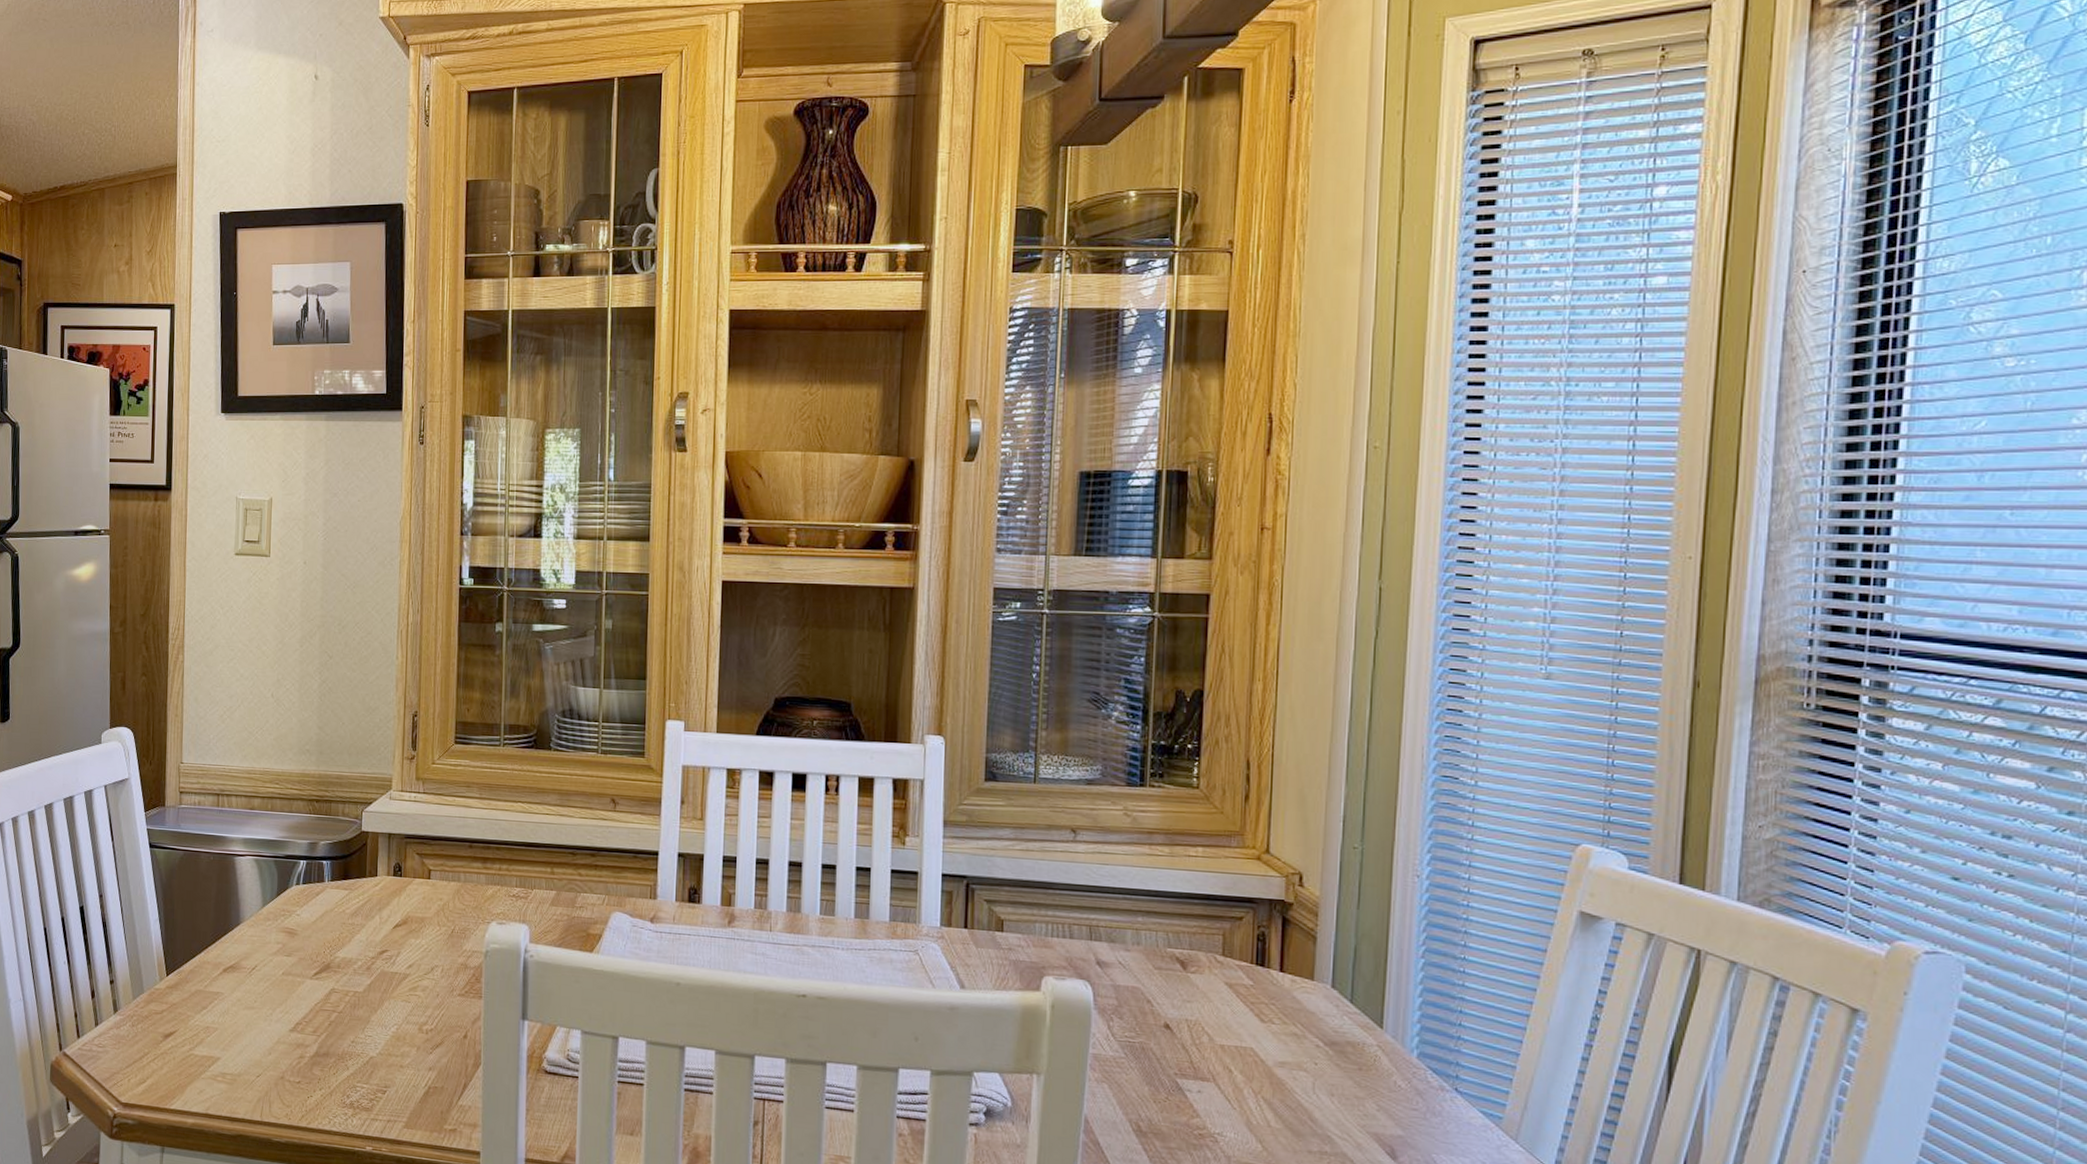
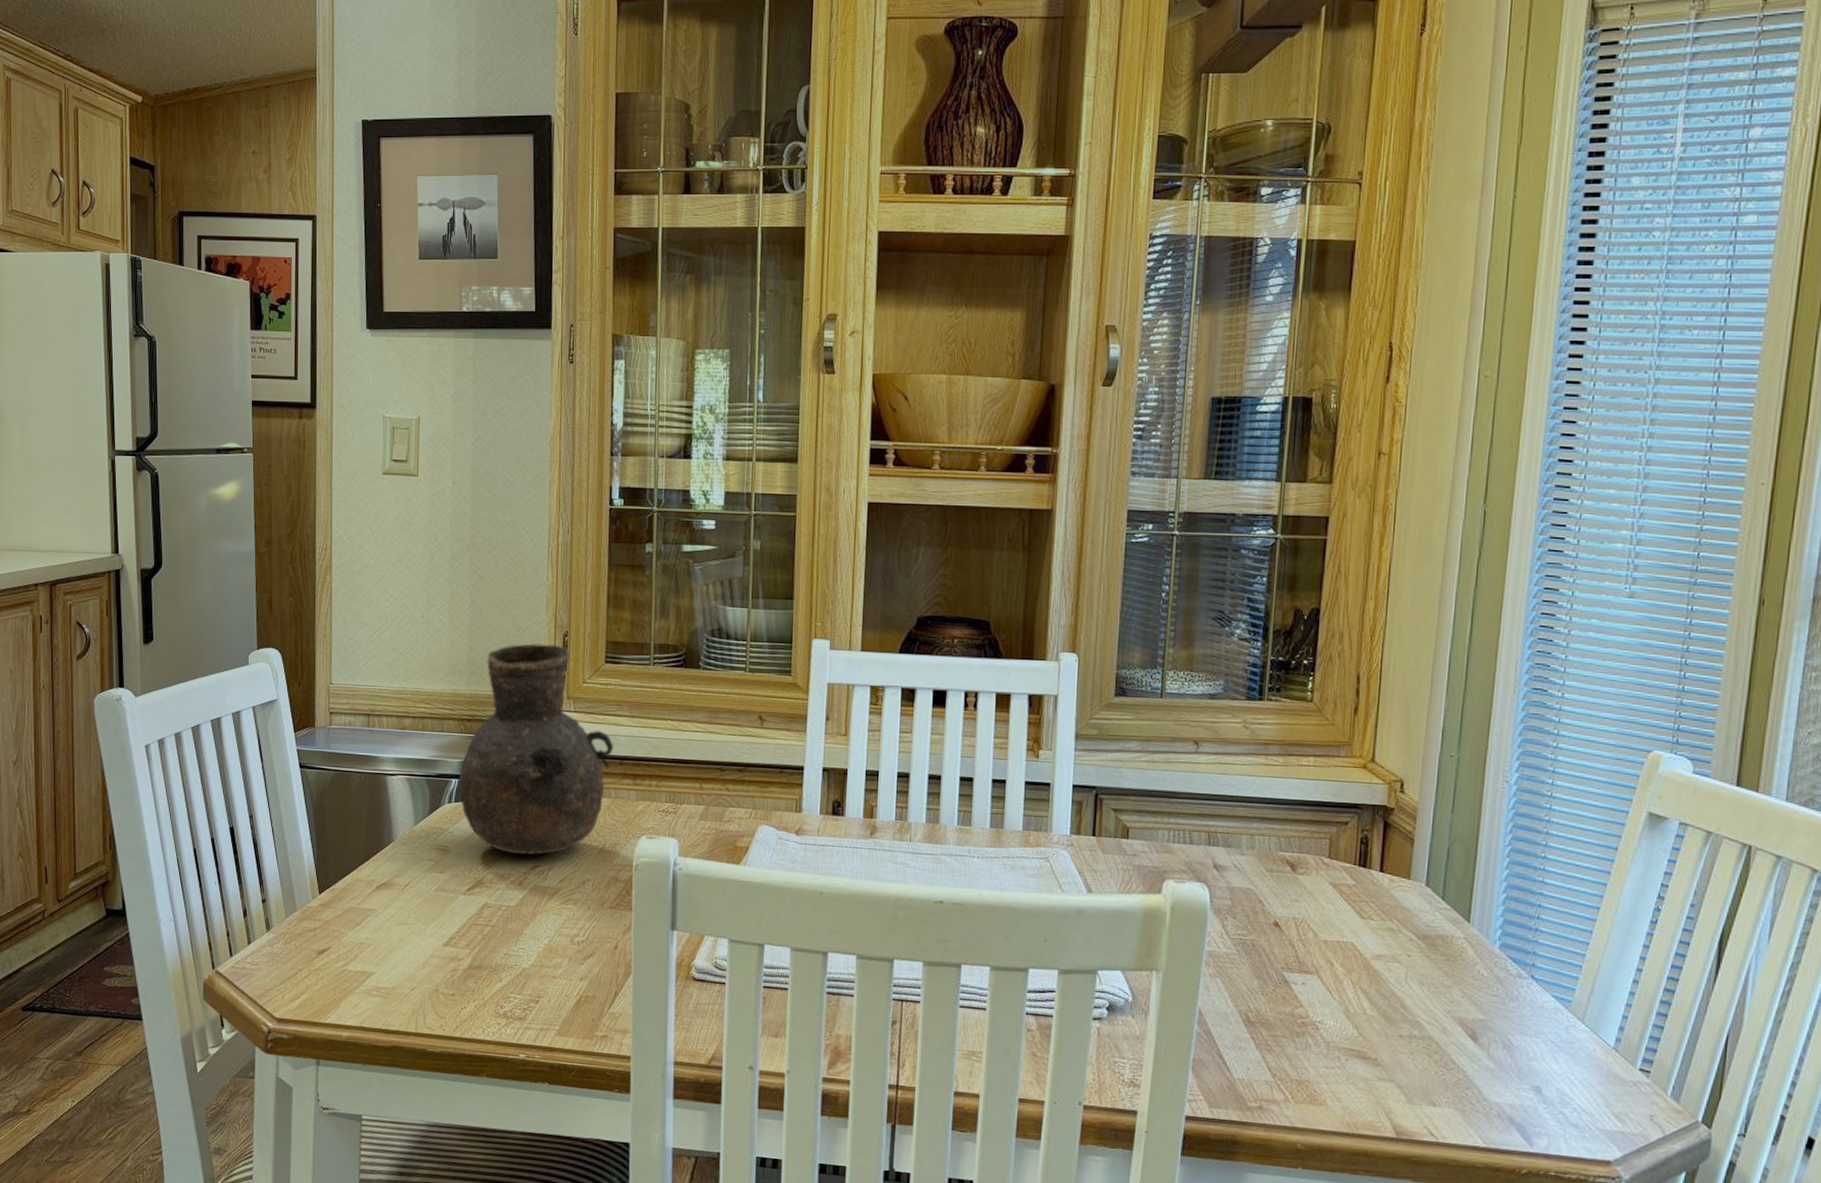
vase: none [307,723,463,940] -> present [459,643,614,855]

